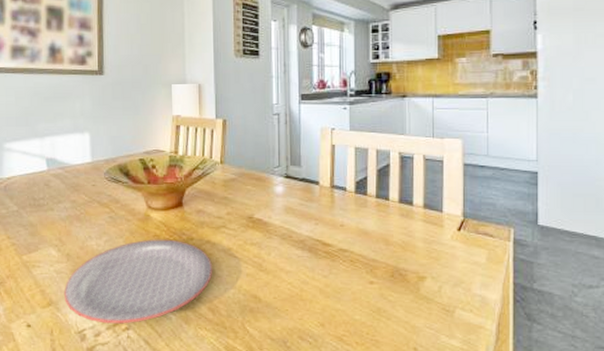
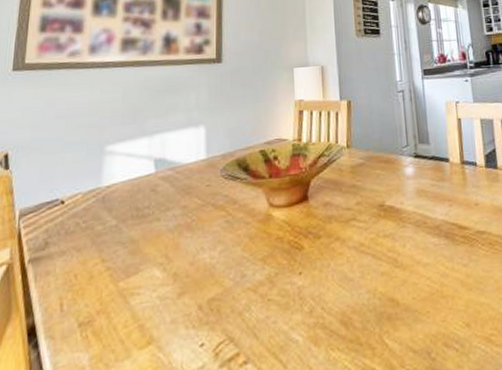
plate: present [63,239,213,324] -> none [167,241,344,360]

